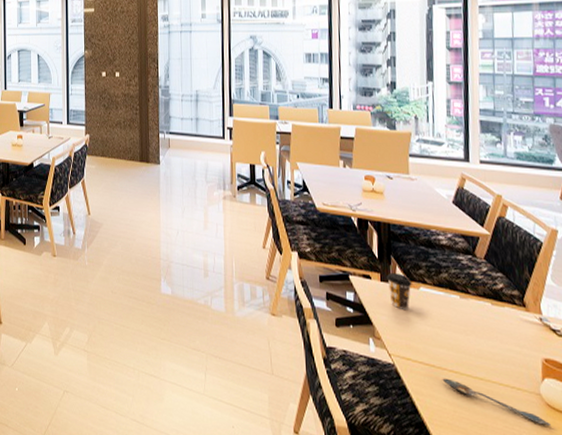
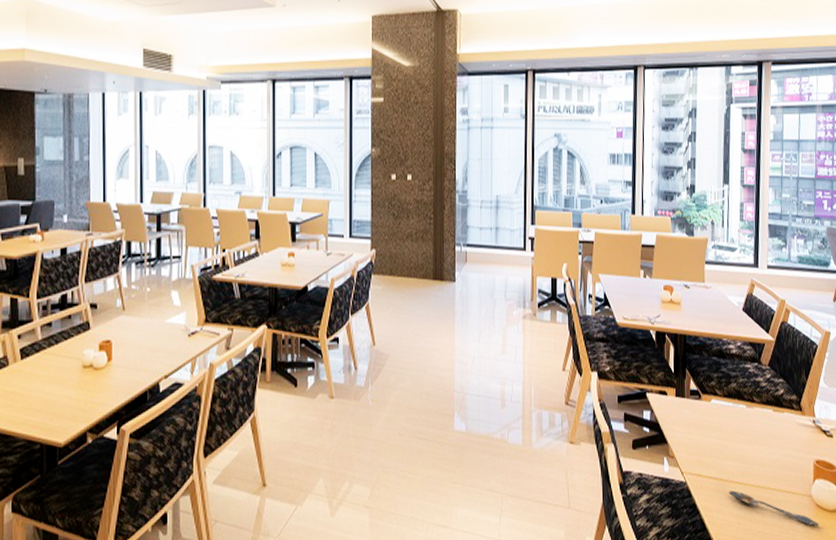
coffee cup: present [387,273,412,310] -> none [681,387,704,424]

